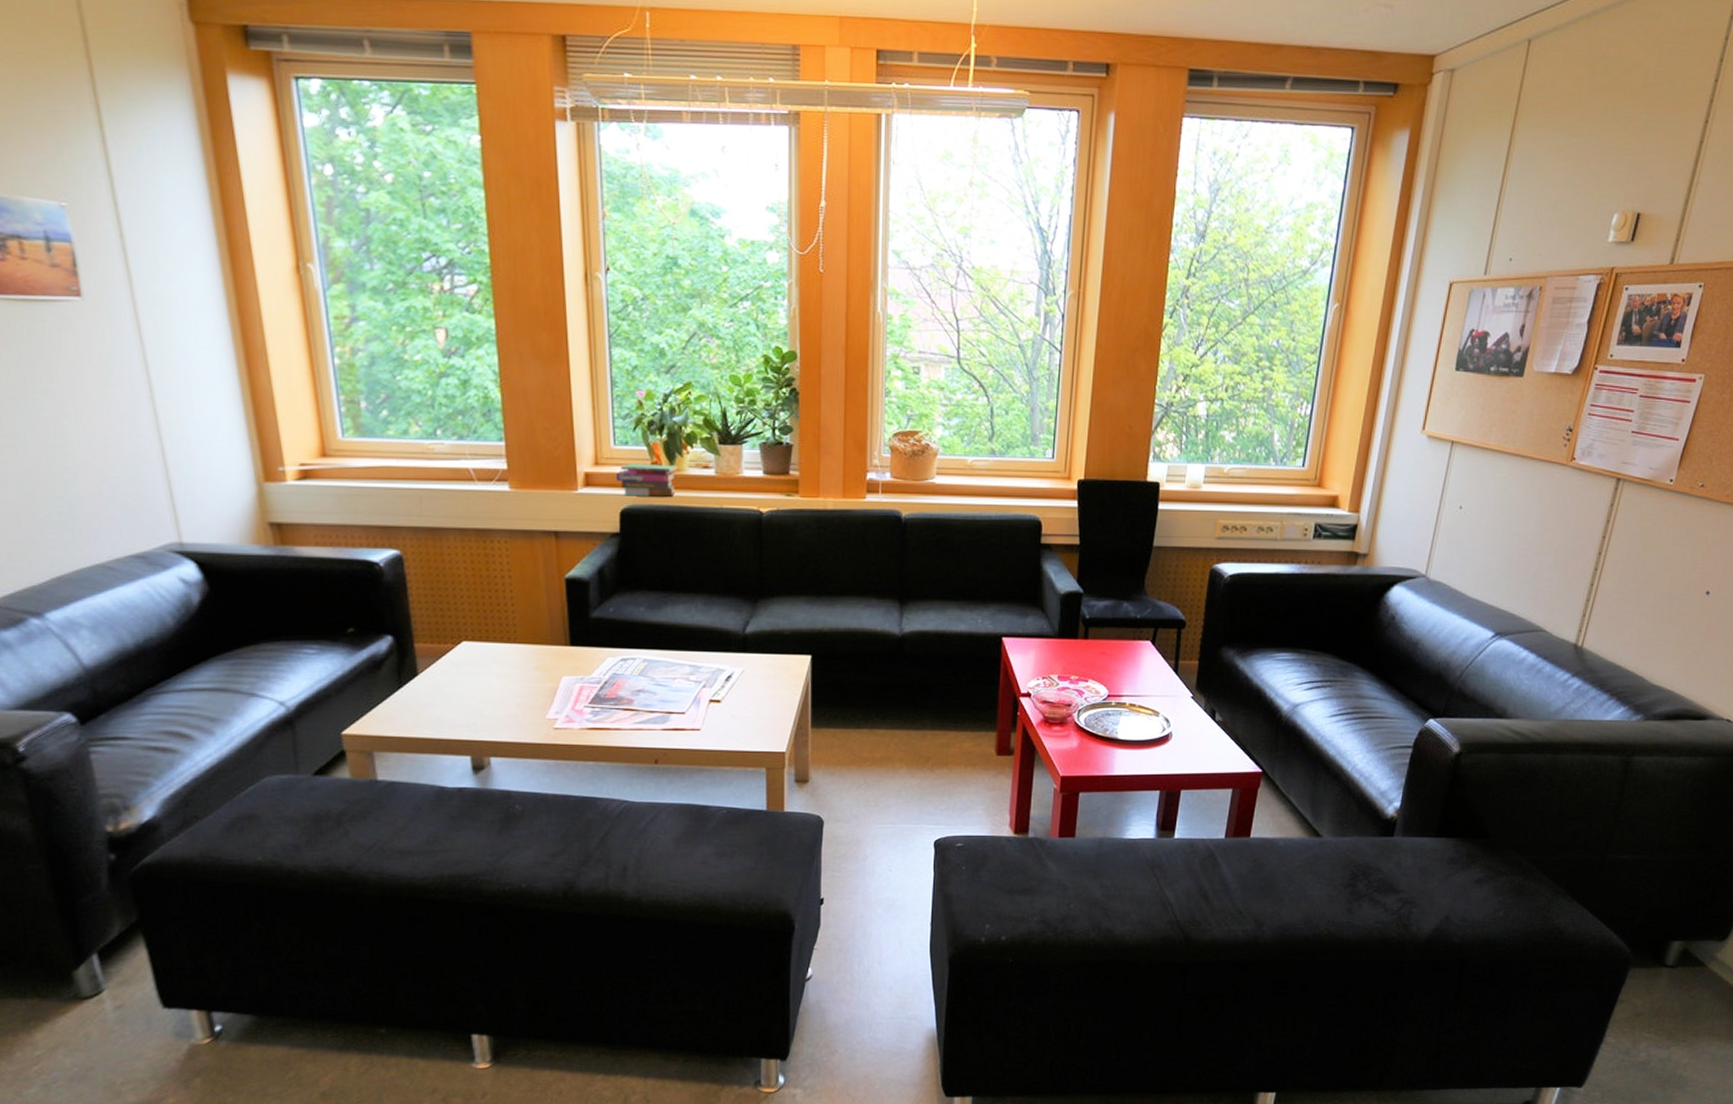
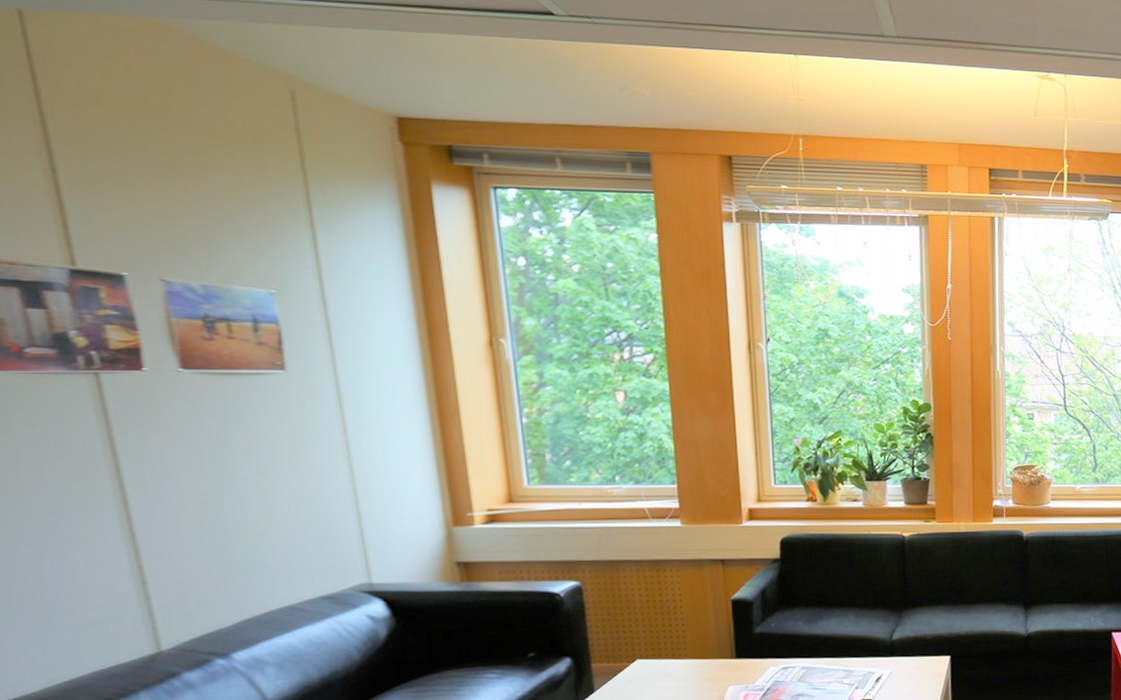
books: present [616,464,678,497] -> none [777,499,831,527]

